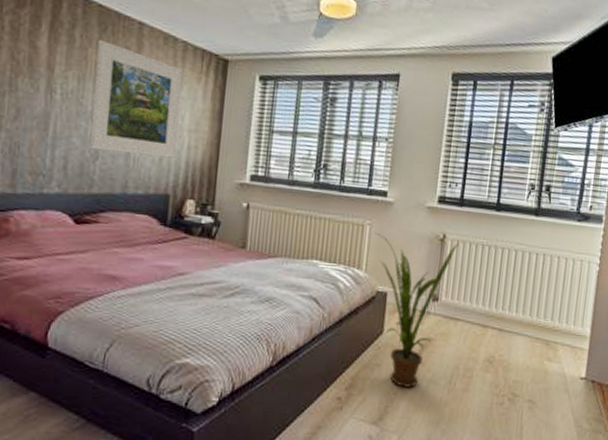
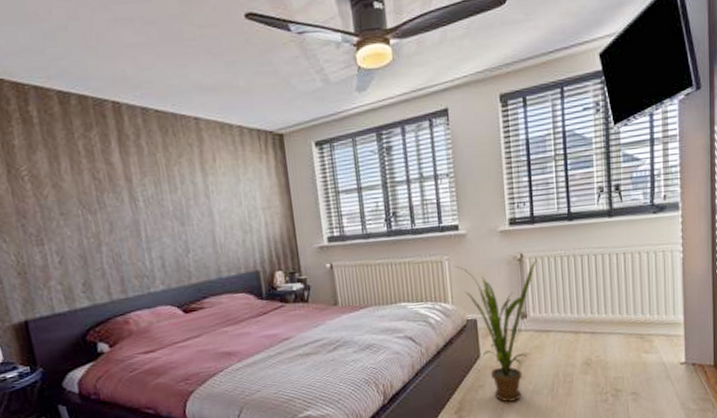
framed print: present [90,39,183,158] -> none [163,142,256,245]

